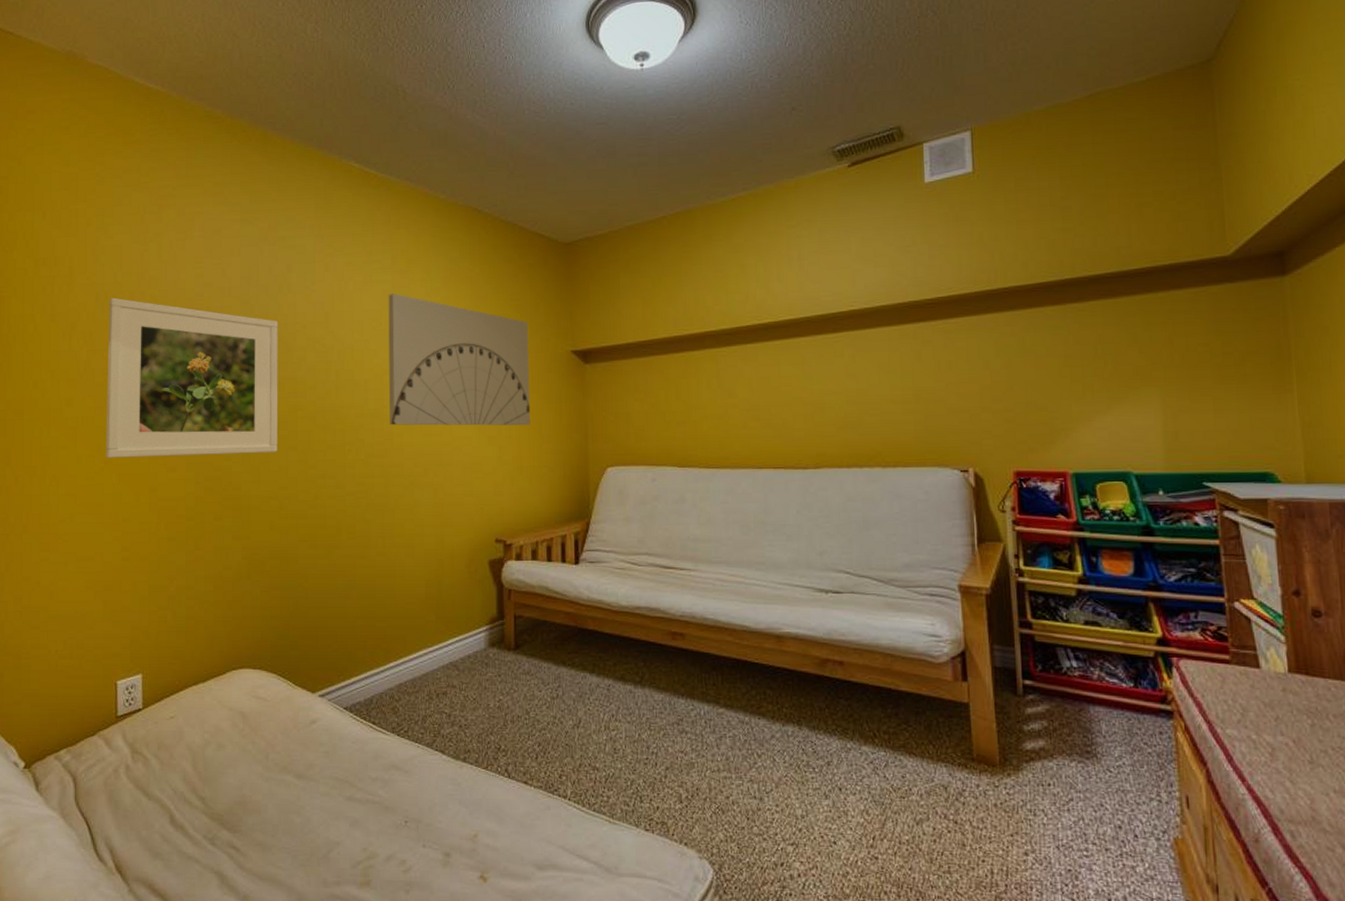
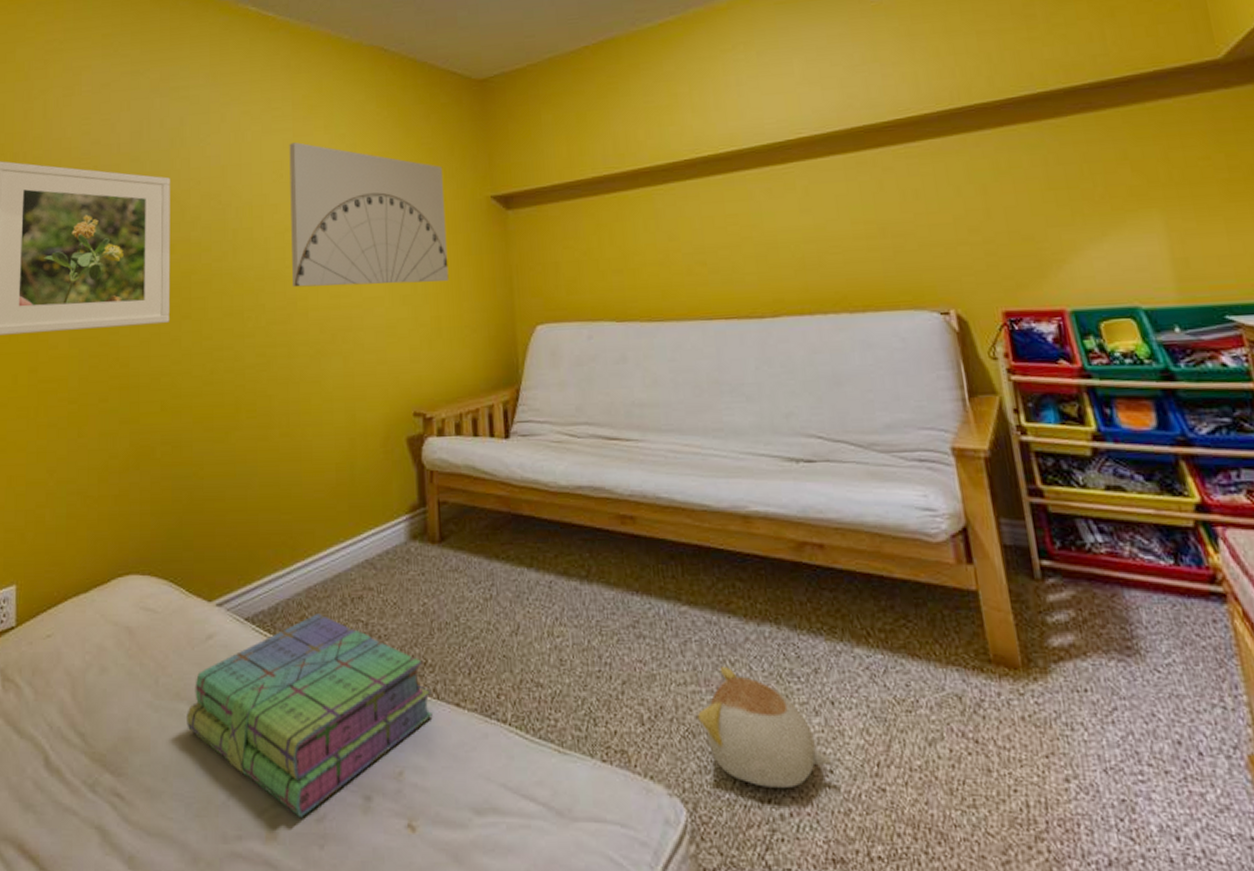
stack of books: none [293,705,504,868] -> present [187,614,433,817]
plush toy: none [728,757,836,854] -> present [698,665,832,788]

